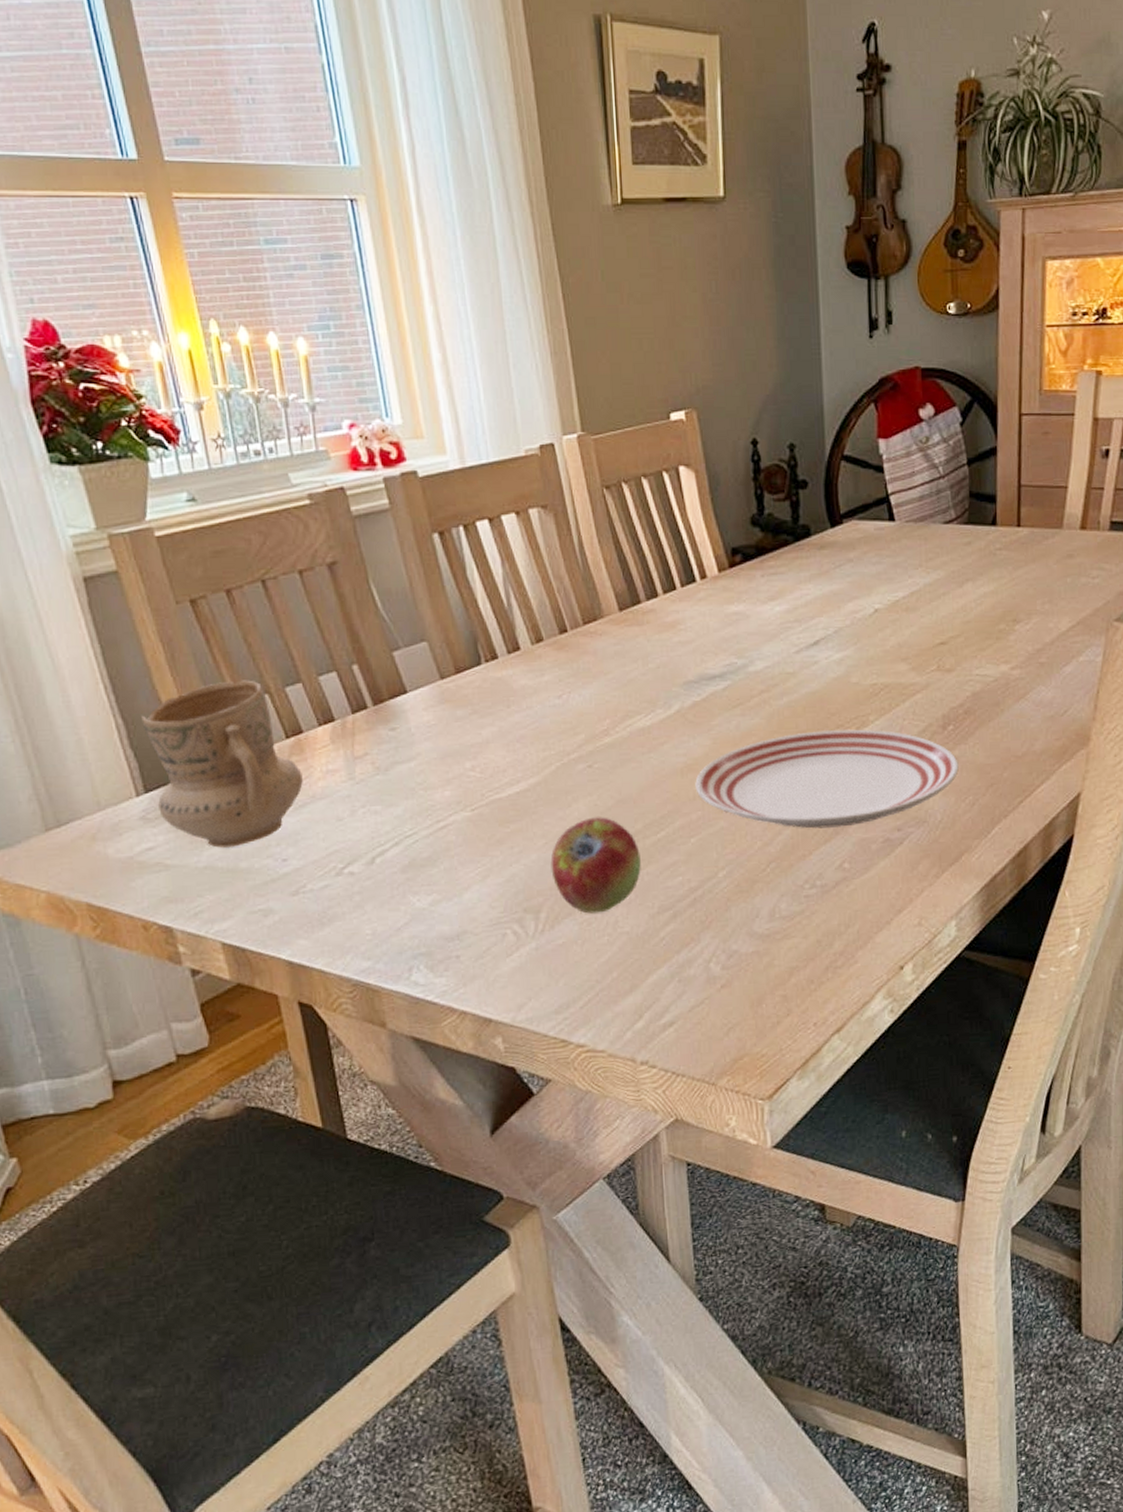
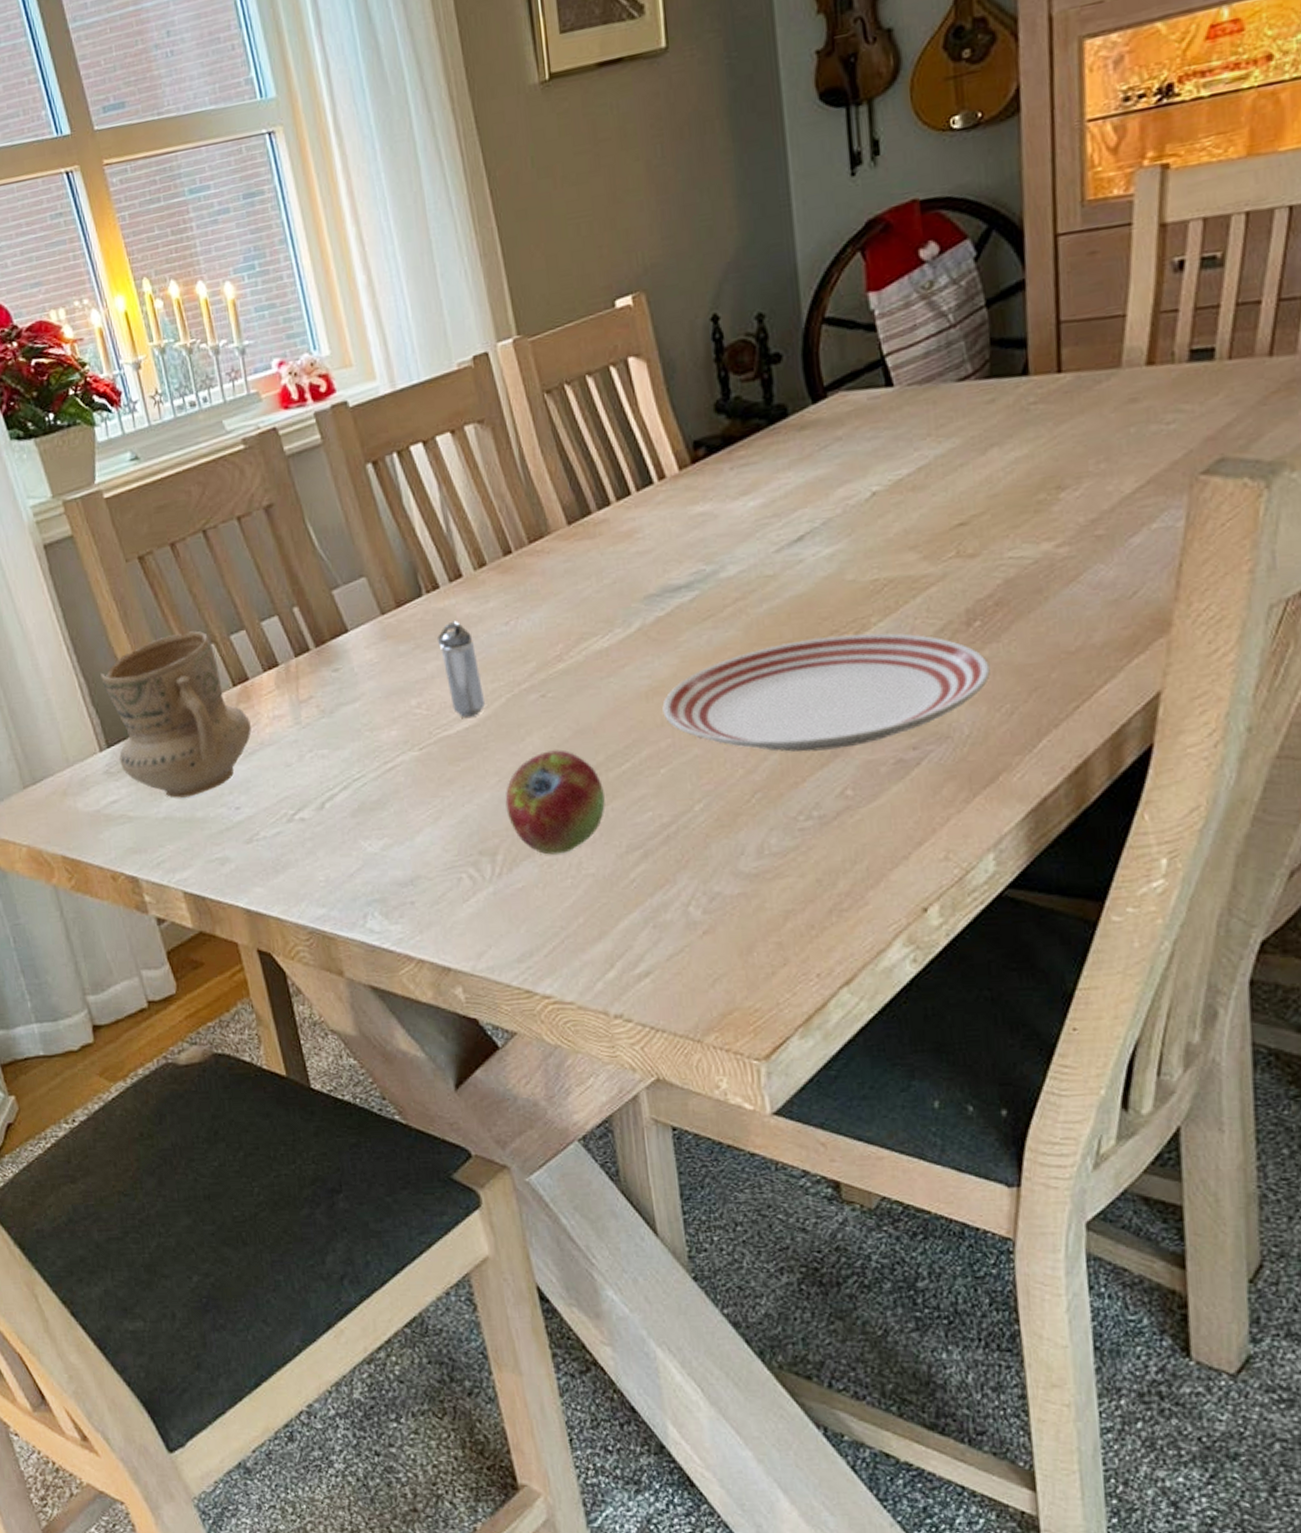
shaker: none [493,690,537,782] -> present [436,620,486,718]

